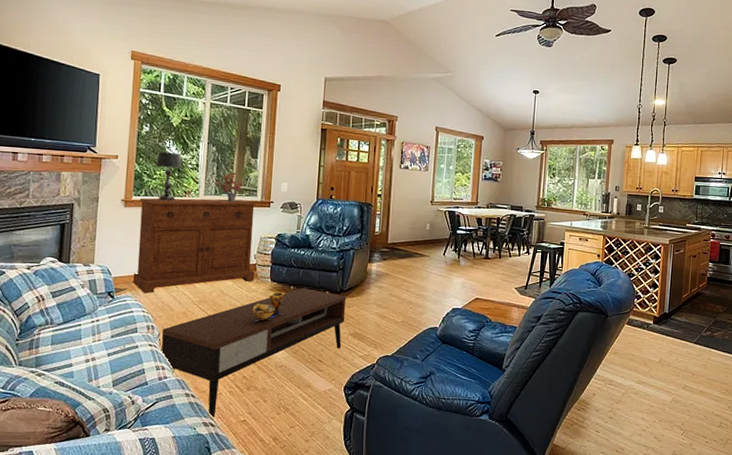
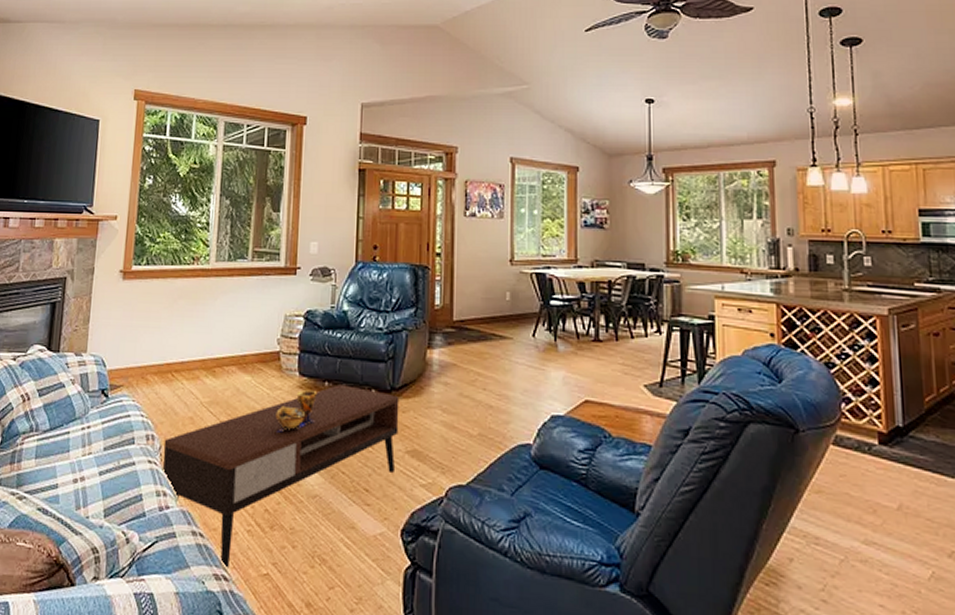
sideboard: present [132,198,257,294] -> none [130,265,280,392]
table lamp: present [155,152,182,201] -> none [159,209,190,270]
potted plant: present [214,168,245,202] -> none [228,225,265,269]

